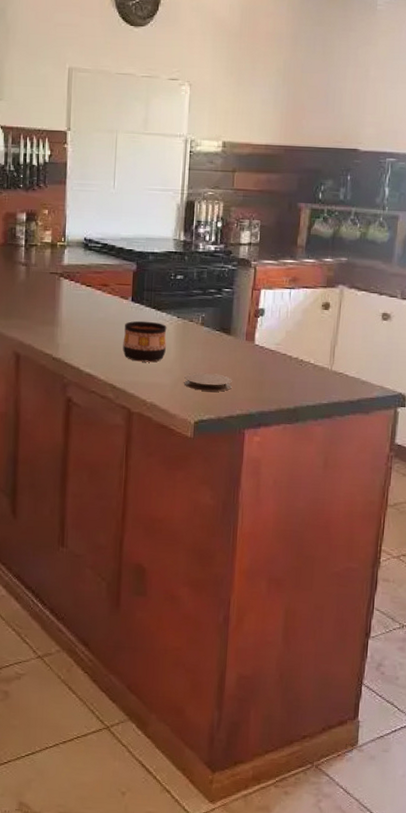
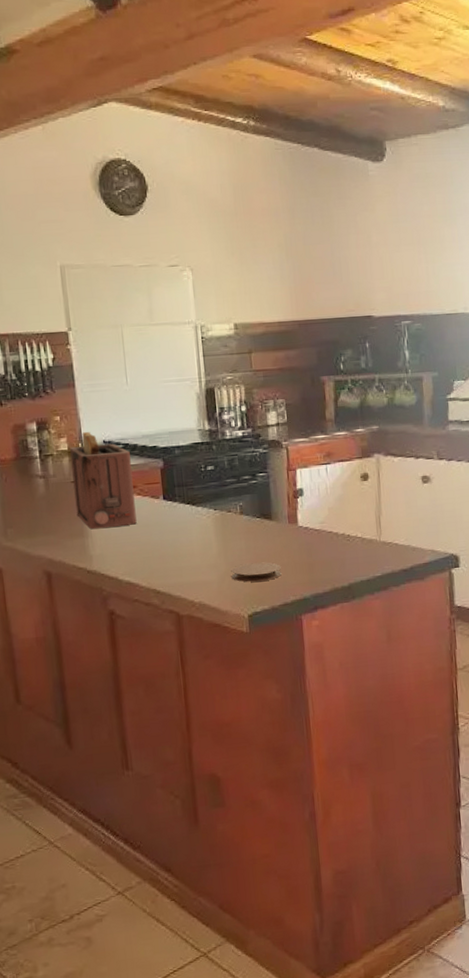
toaster: none [50,227,107,321] -> present [70,431,137,530]
cup: present [122,320,167,363] -> none [160,518,207,562]

